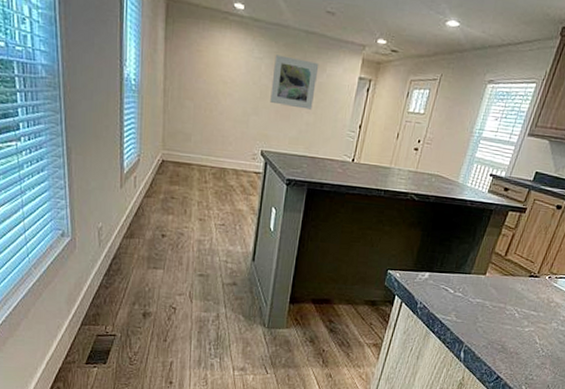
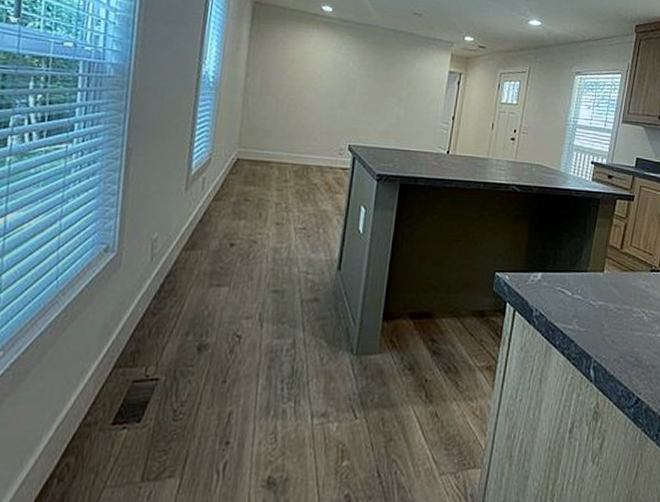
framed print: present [270,54,319,110] -> none [358,51,408,103]

